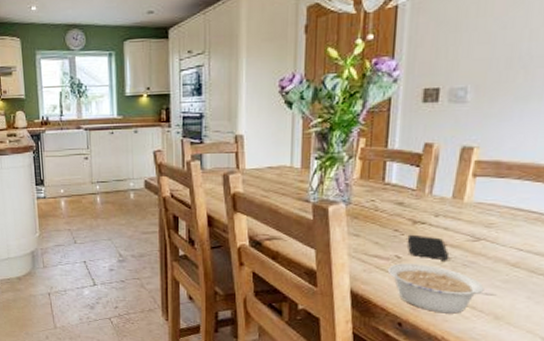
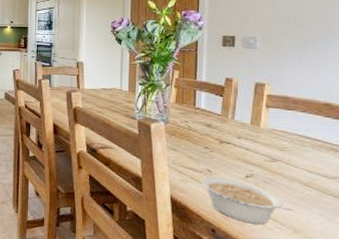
smartphone: present [407,234,450,260] -> none [216,152,252,176]

